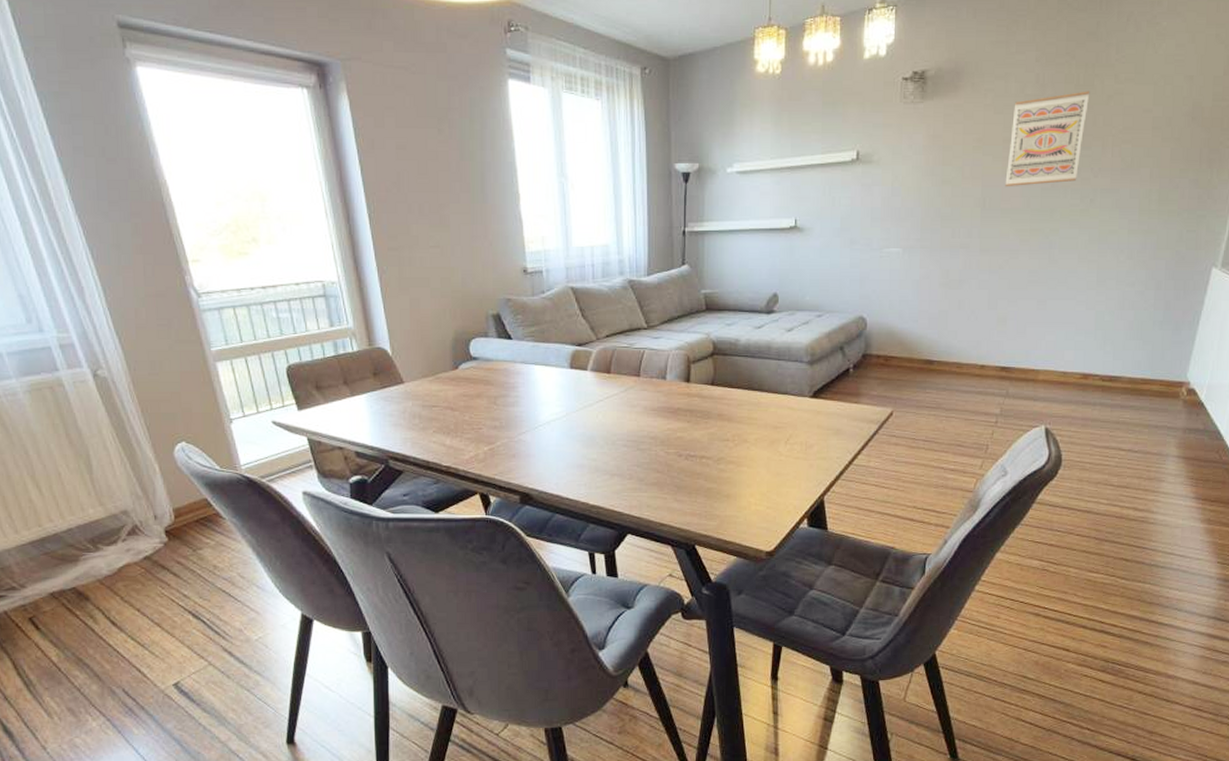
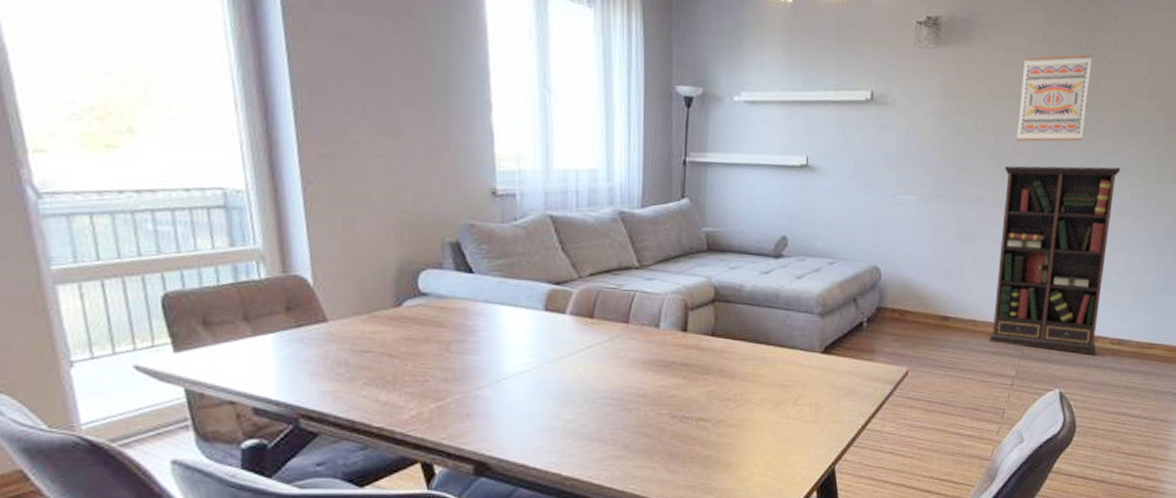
bookcase: none [973,205,1118,392] -> present [989,165,1121,355]

